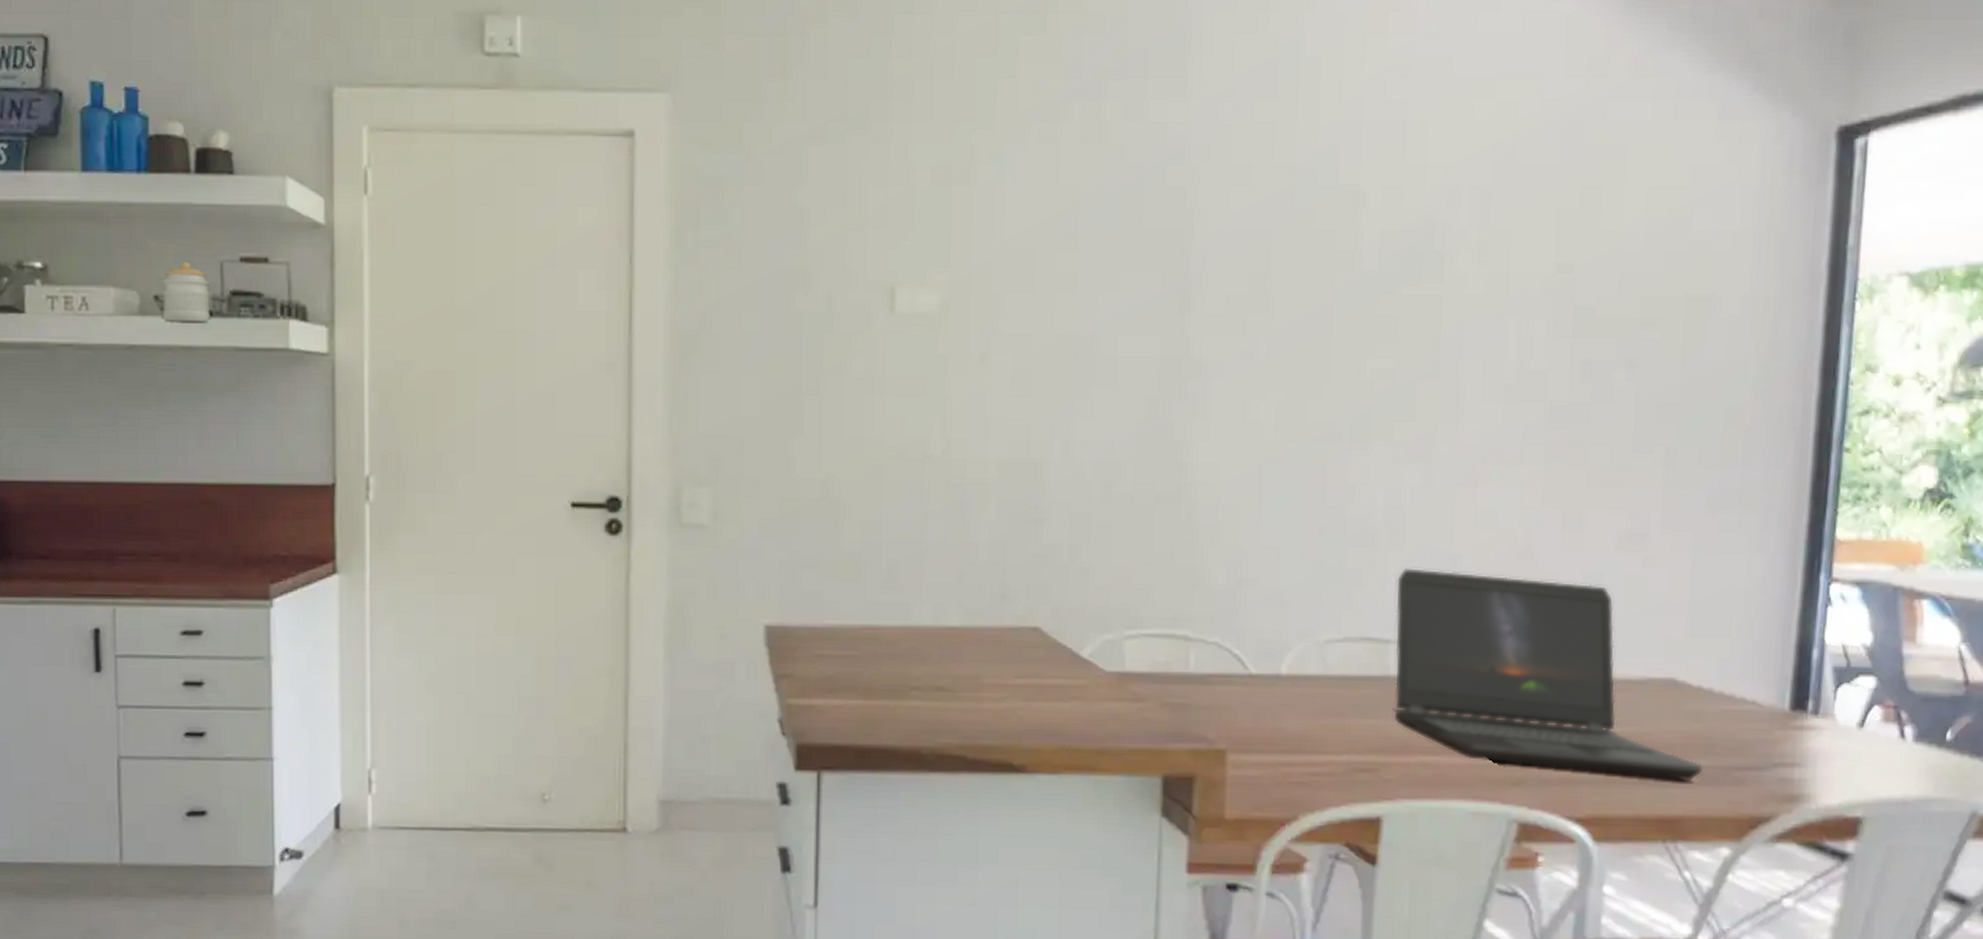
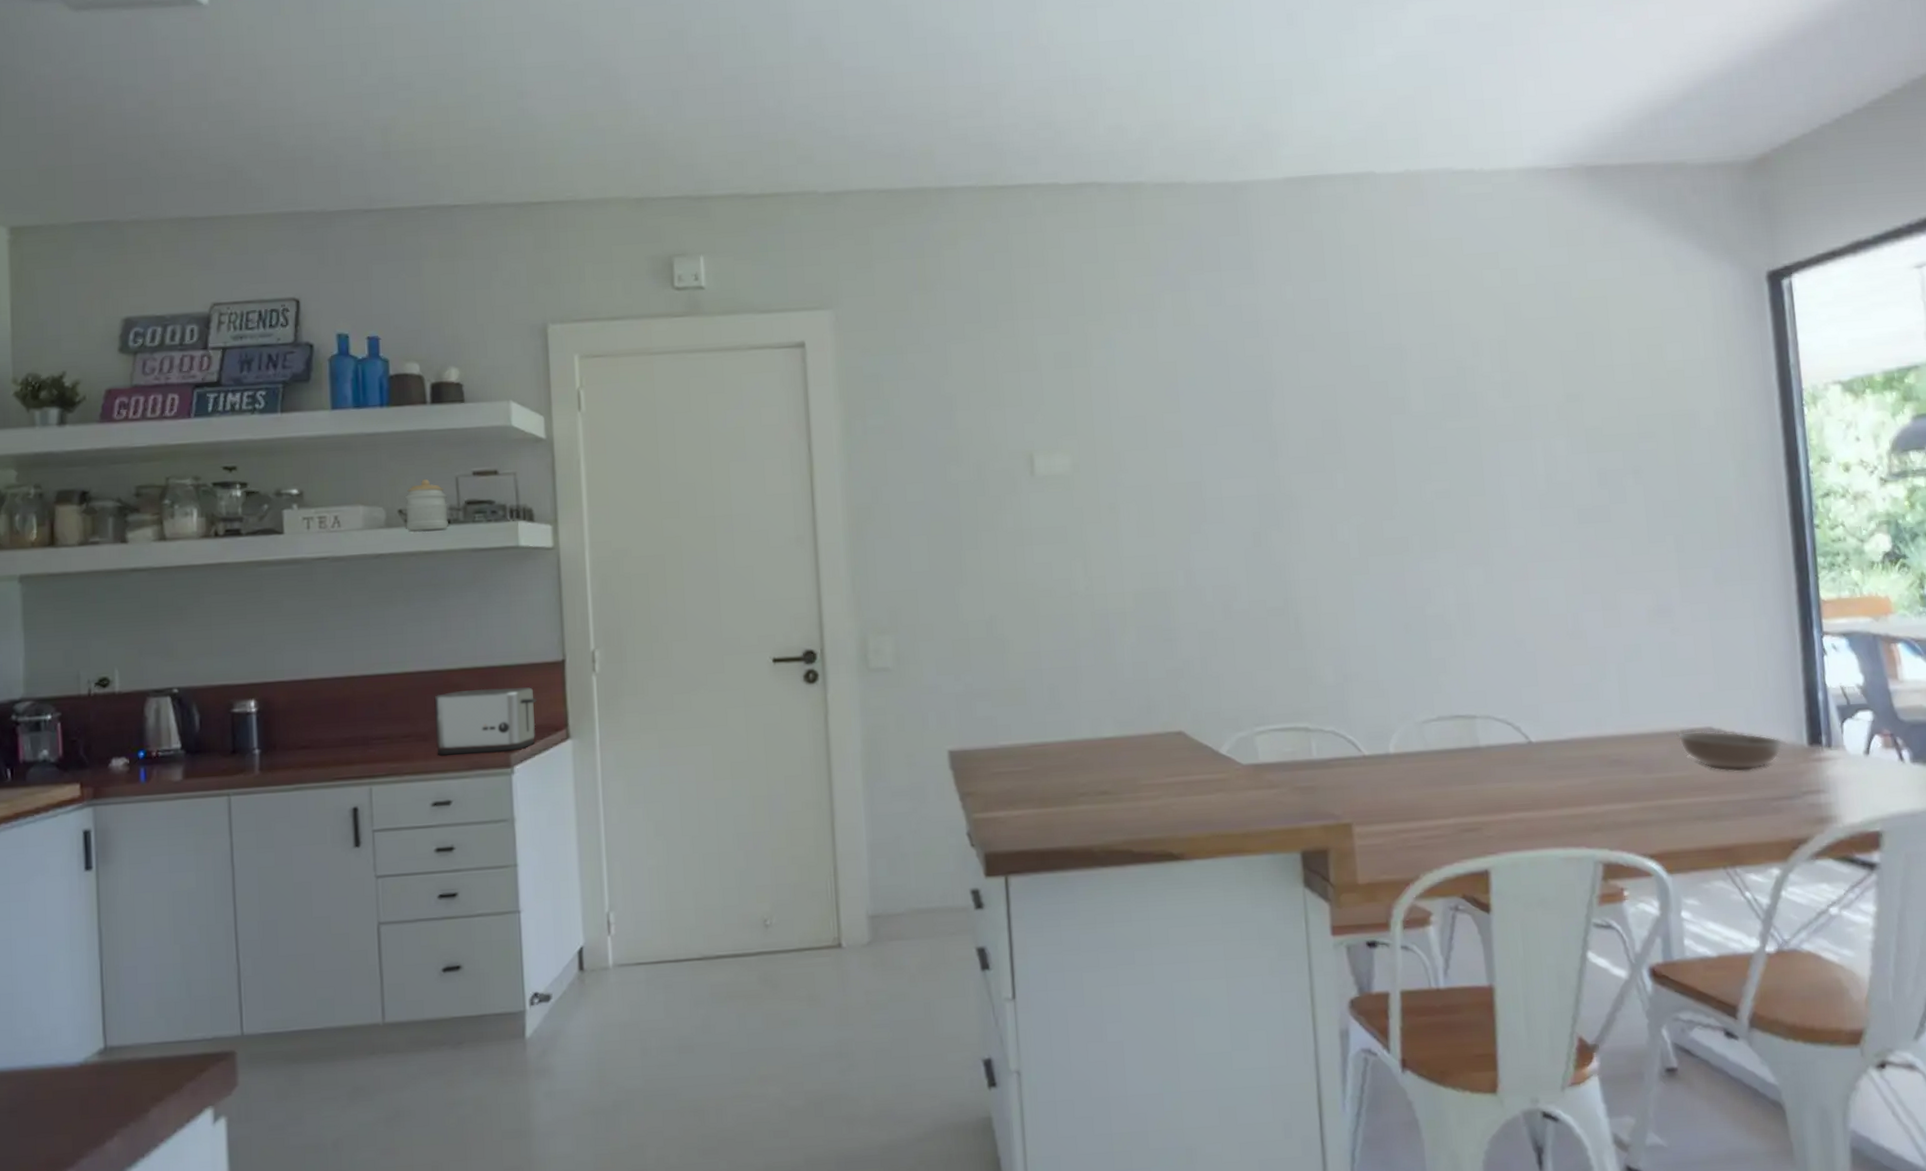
toaster: none [186,508,301,584] -> present [433,687,537,757]
laptop computer: present [1392,567,1704,782] -> none [1474,652,1748,815]
bowl: none [1632,681,1759,735] -> present [1679,731,1782,773]

